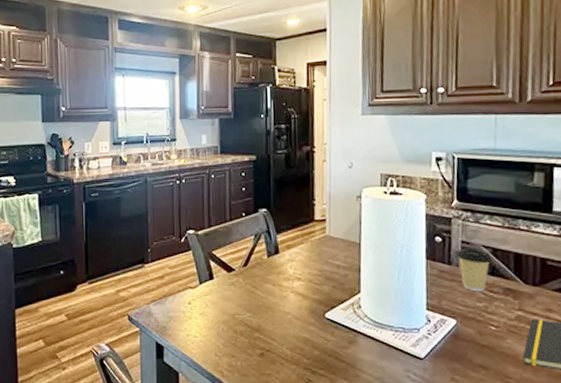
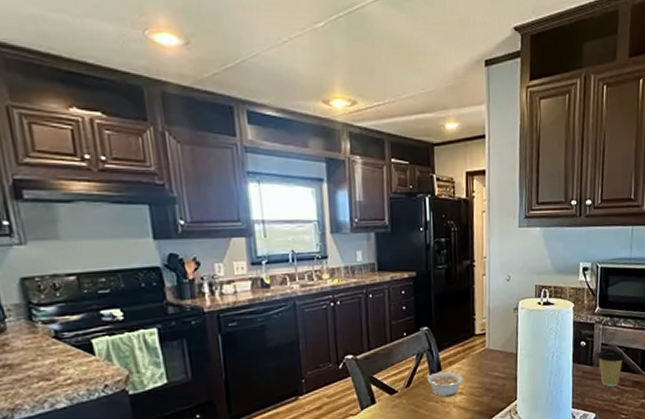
legume: none [264,254,301,281] -> present [427,371,463,398]

